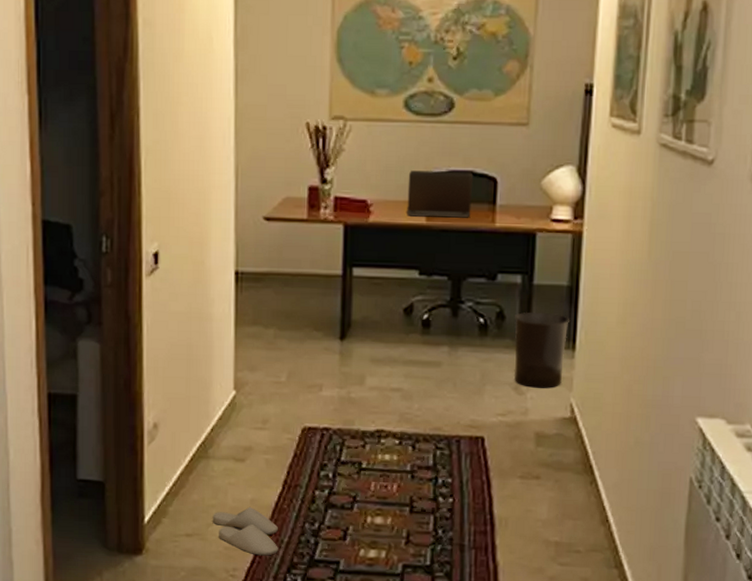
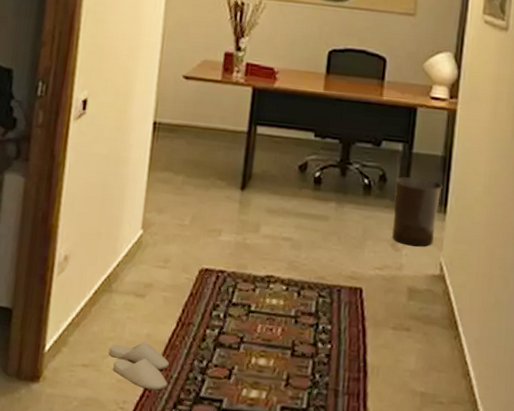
laptop computer: present [407,170,474,218] -> none [307,46,367,90]

